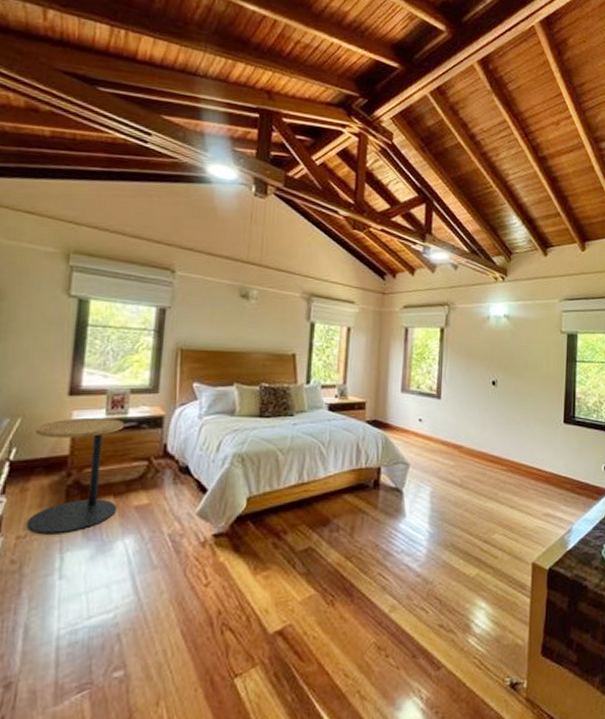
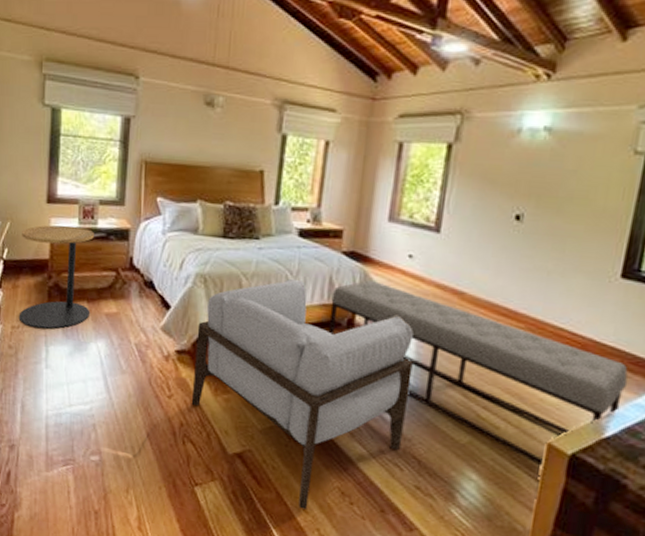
armchair: none [229,449,429,674] -> present [191,278,413,510]
bench: none [358,444,578,585] -> present [328,280,628,468]

